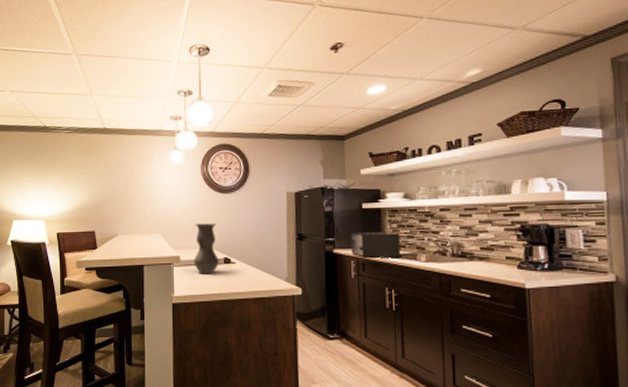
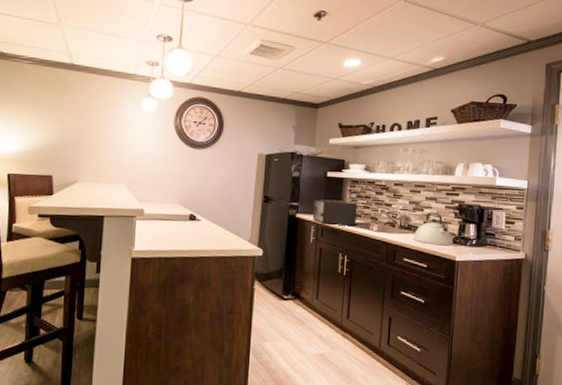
vase: present [193,223,219,274] -> none [157,177,185,230]
kettle: none [469,236,520,273] -> present [413,212,454,246]

